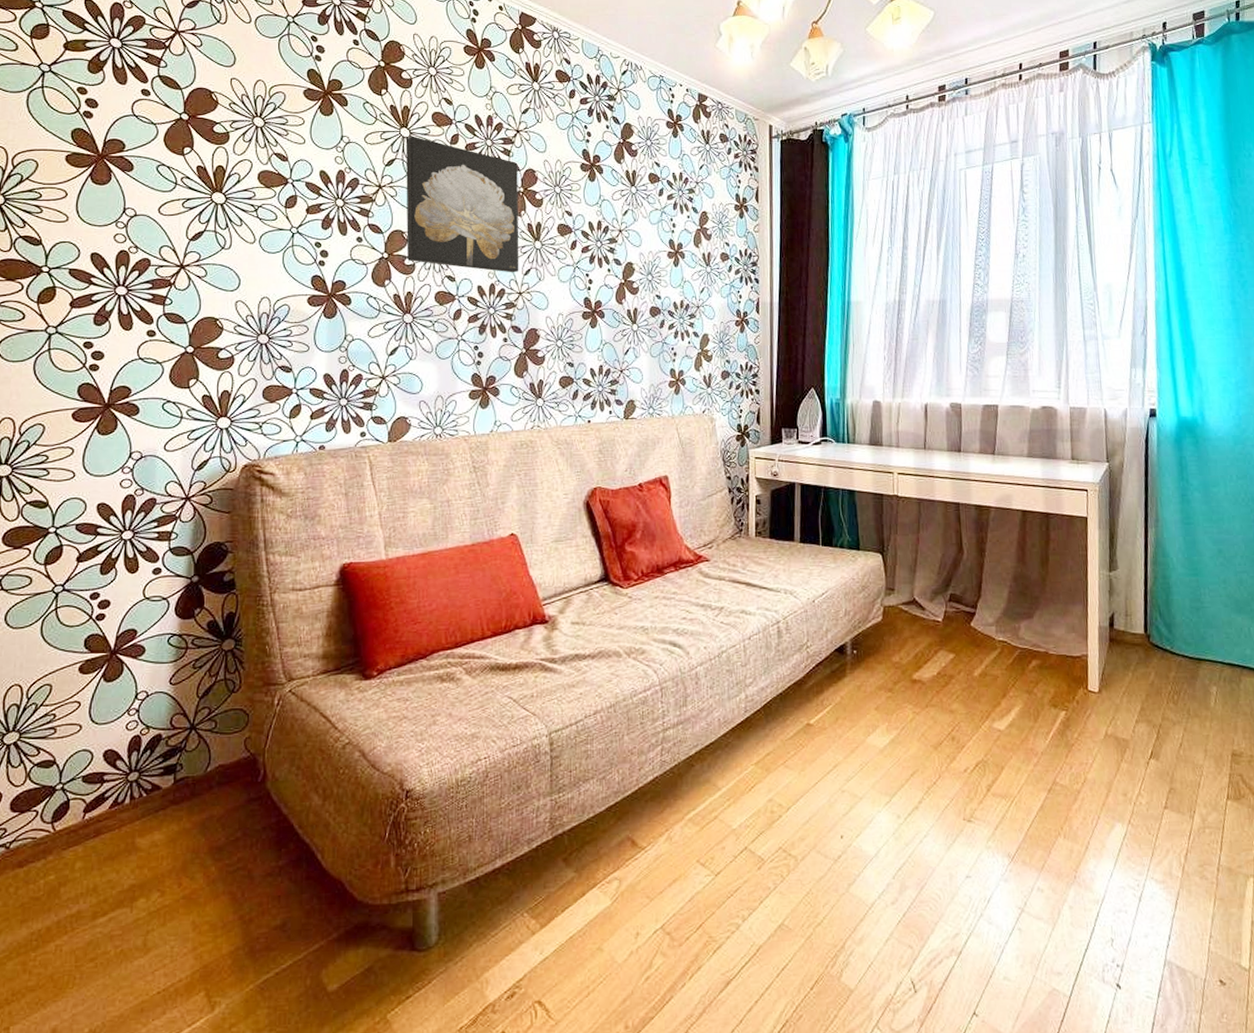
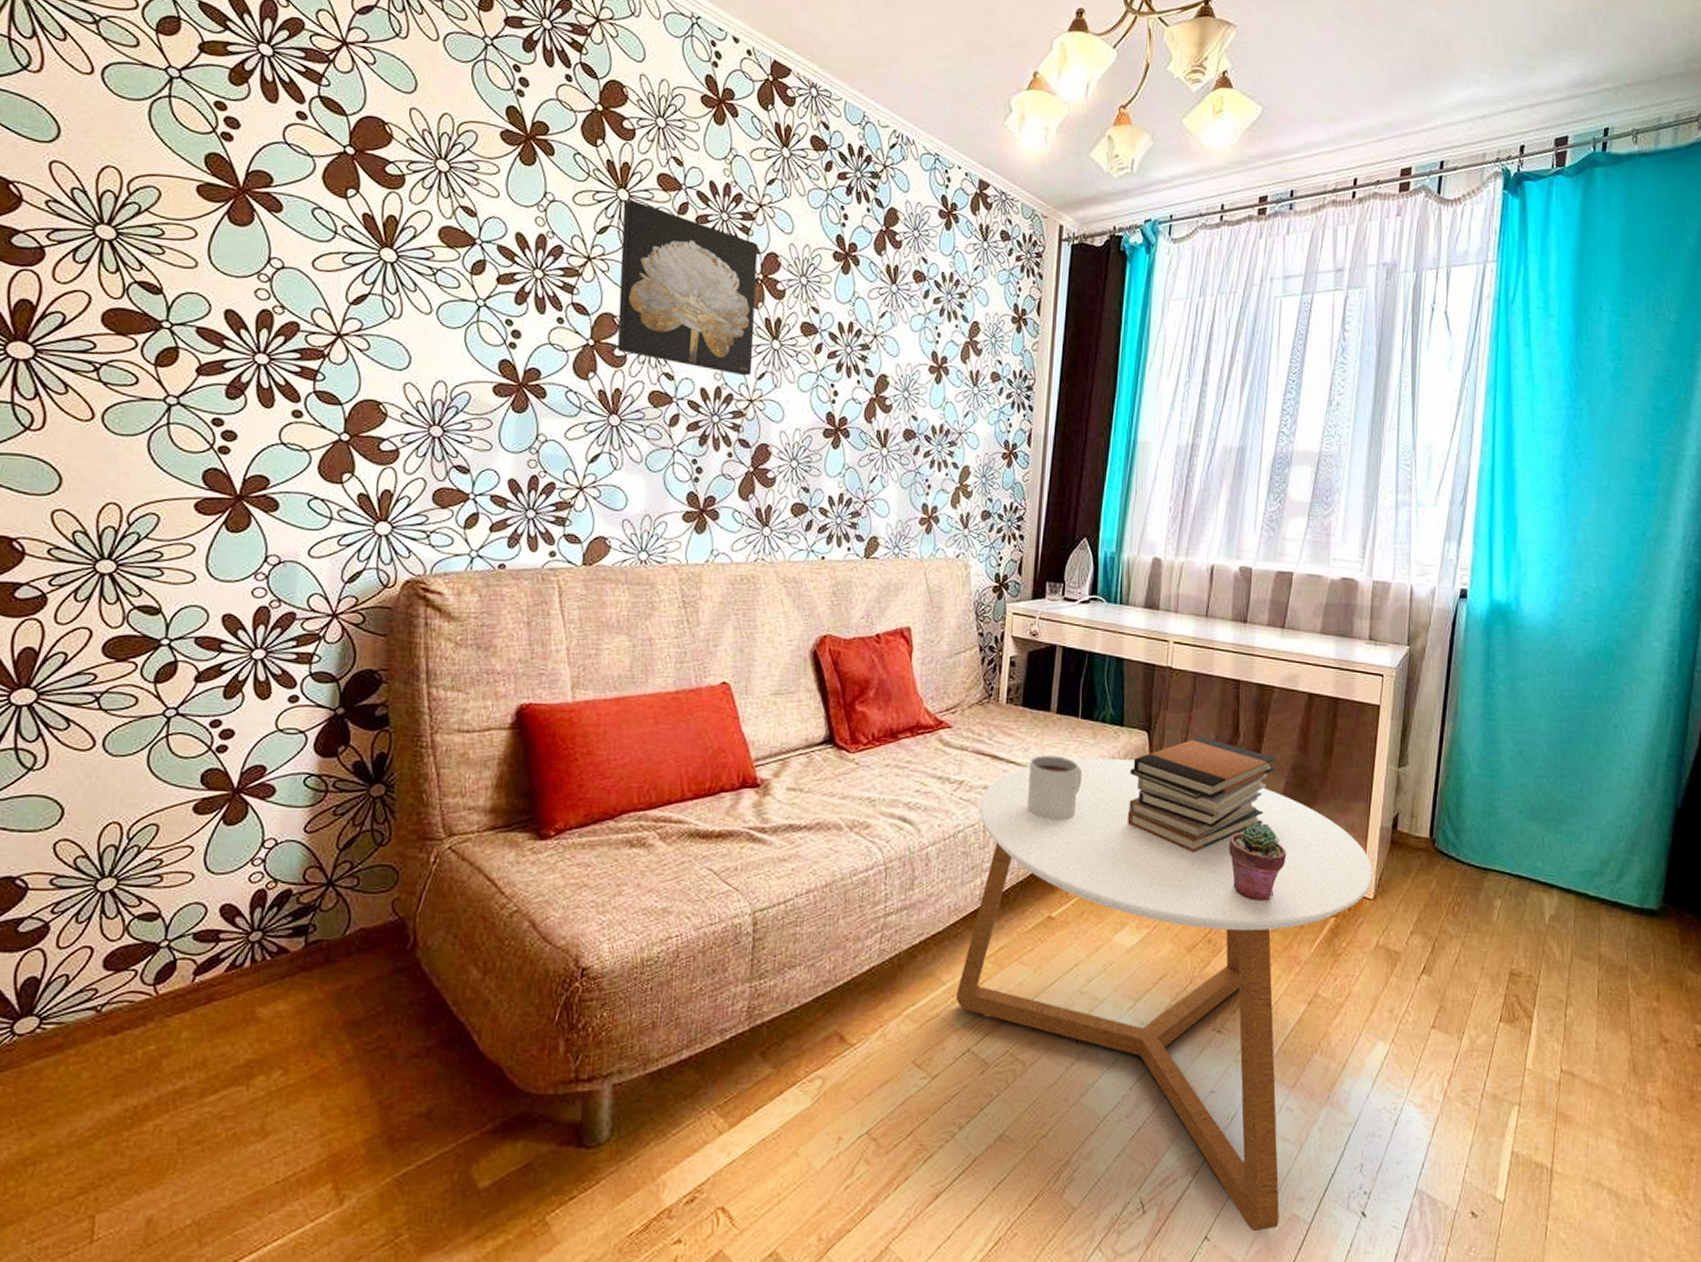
coffee table: none [731,579,1096,1006] -> present [955,758,1373,1232]
mug: none [779,580,828,638] -> present [1026,755,1083,821]
book stack: none [869,555,998,659] -> present [1126,737,1276,852]
potted succulent: none [963,629,1016,700] -> present [1229,823,1287,901]

